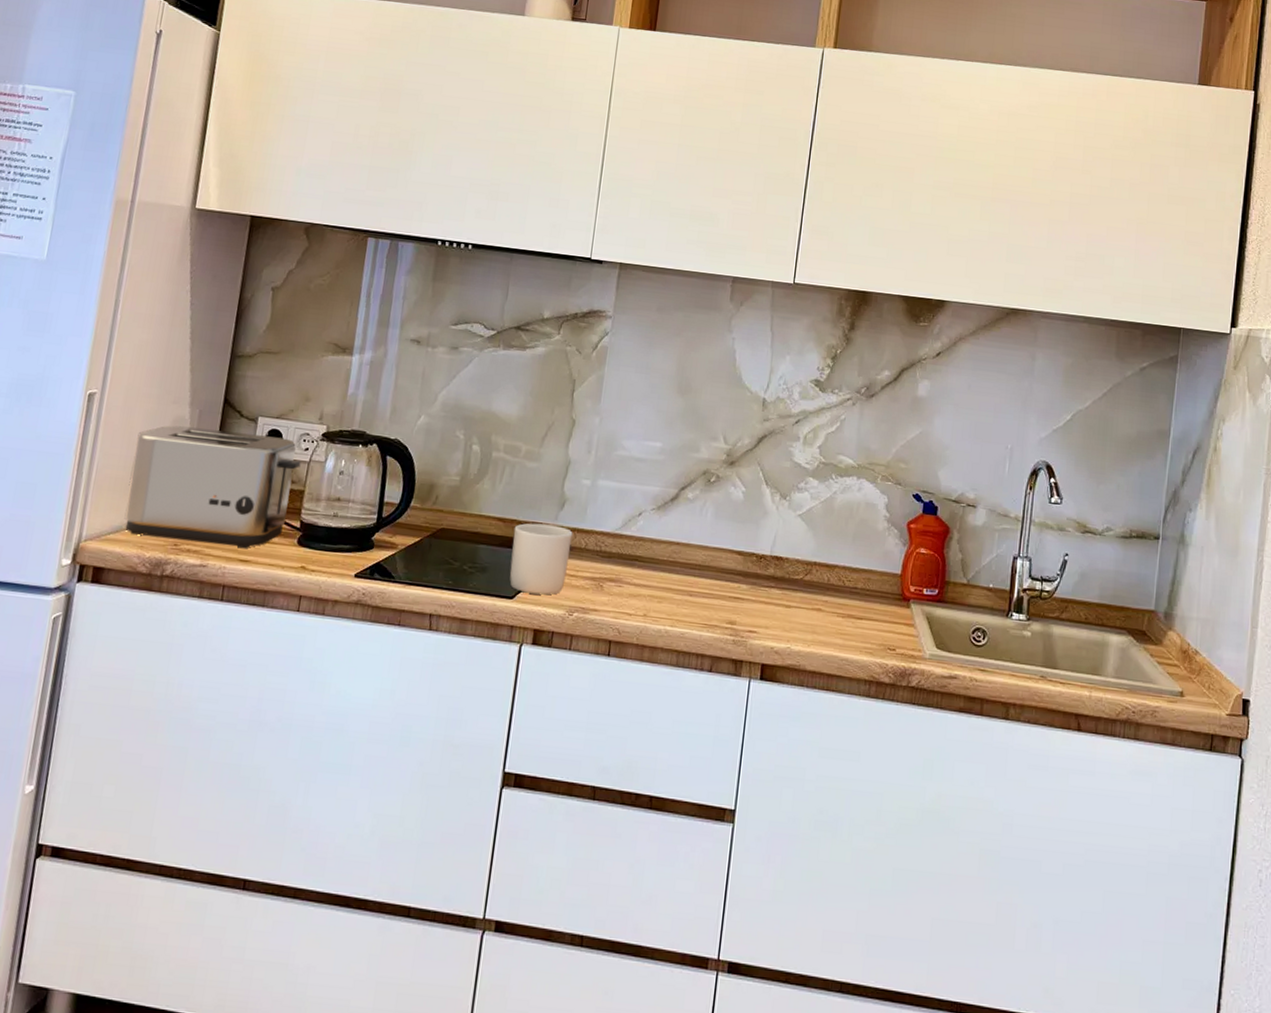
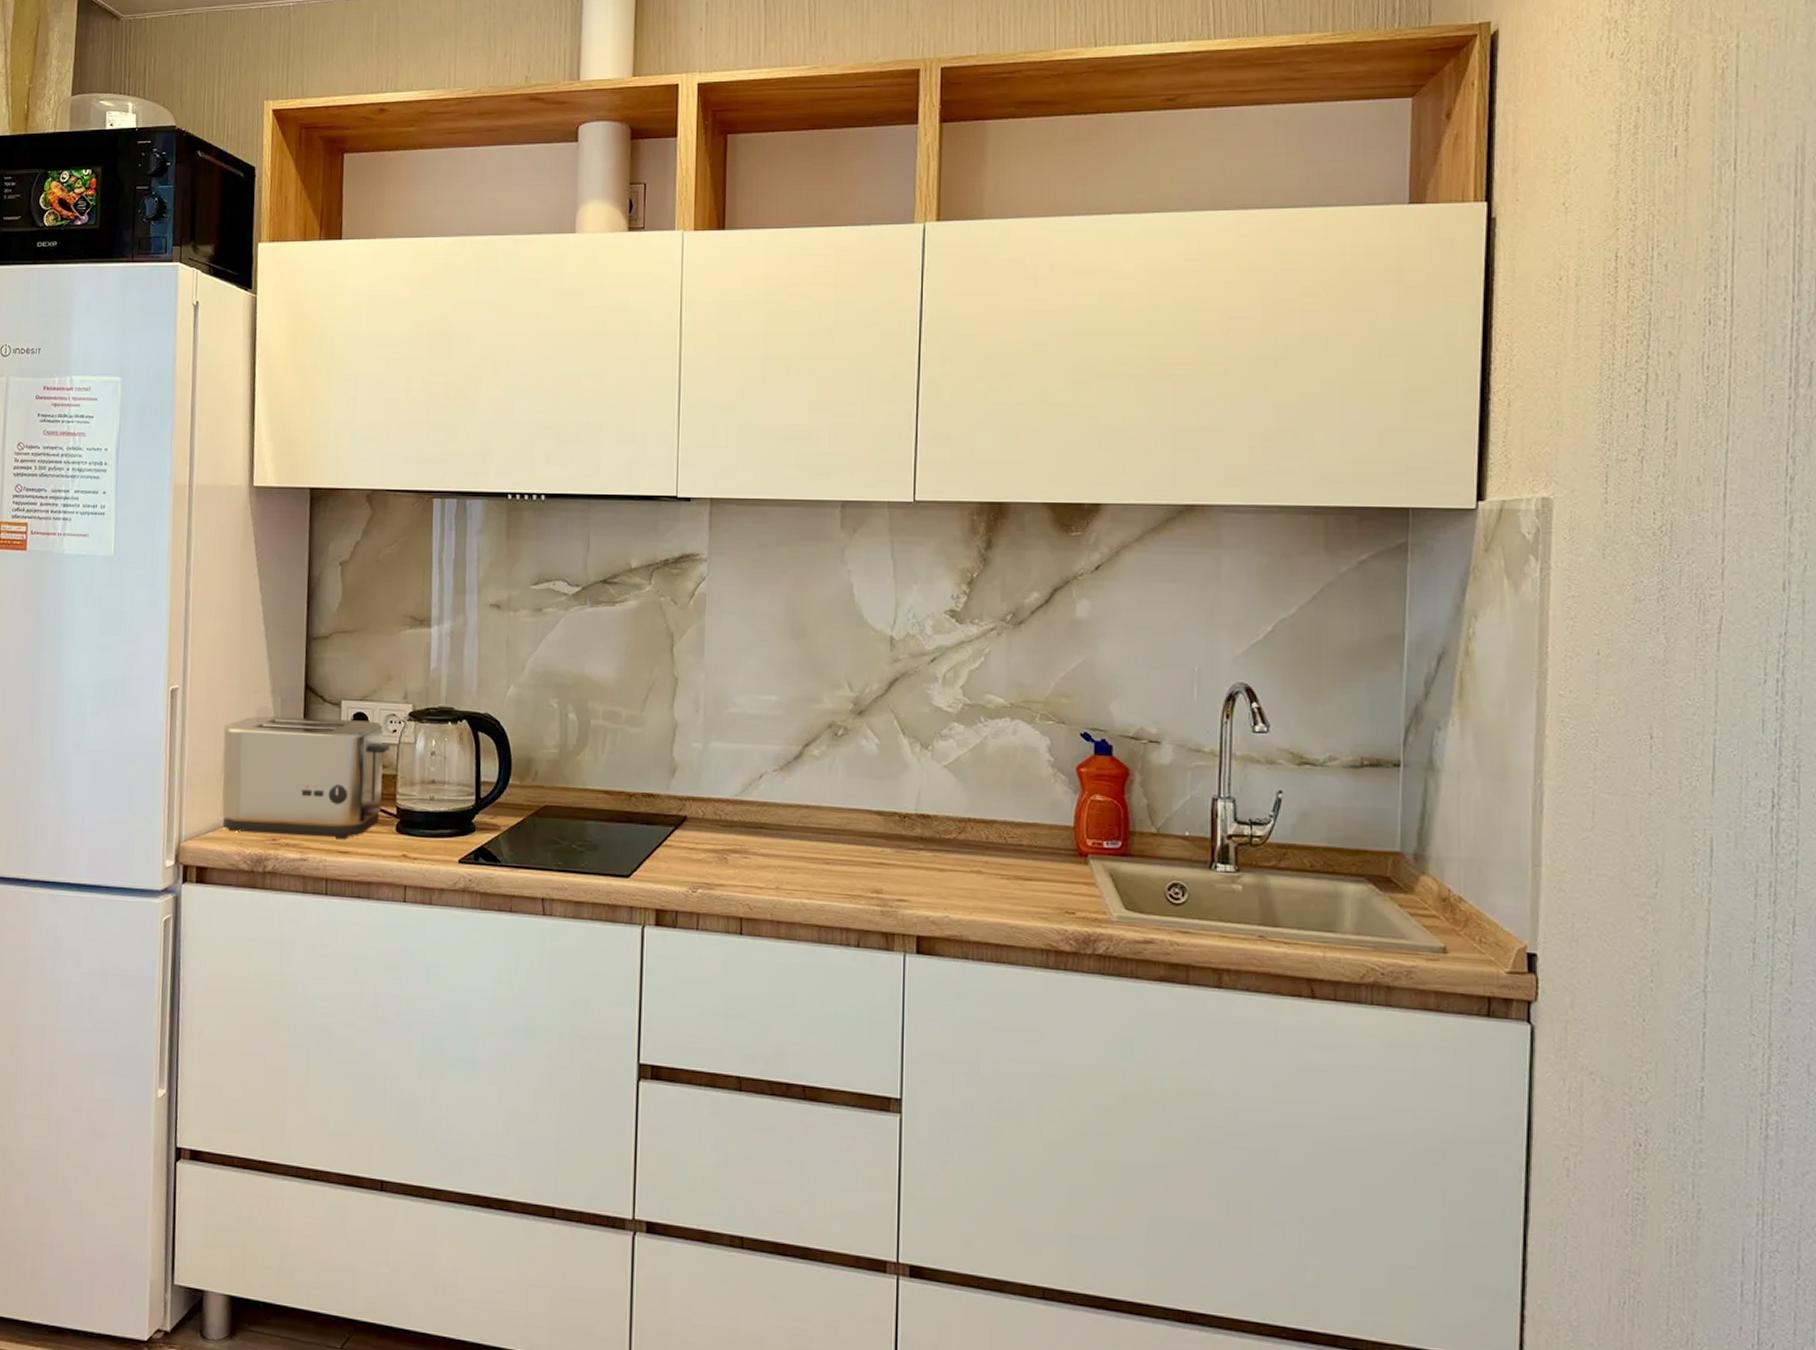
mug: present [509,523,573,595] -> none [622,794,688,872]

